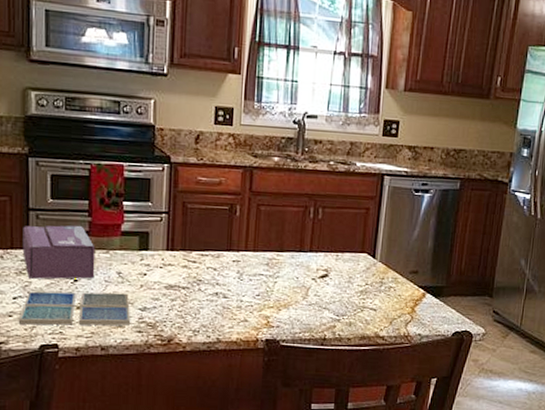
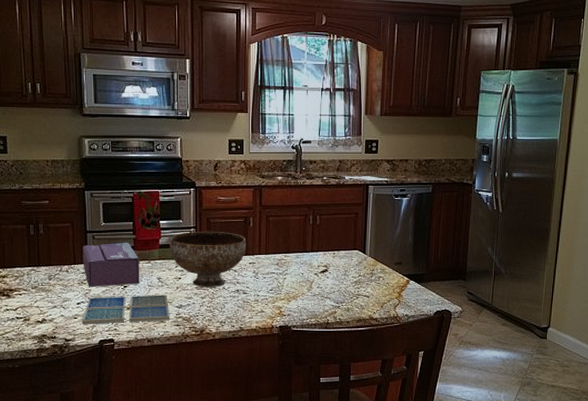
bowl: none [134,217,230,288] -> present [170,231,246,288]

